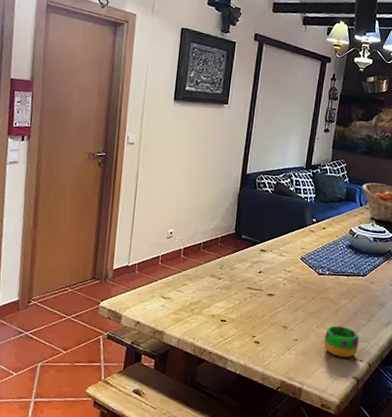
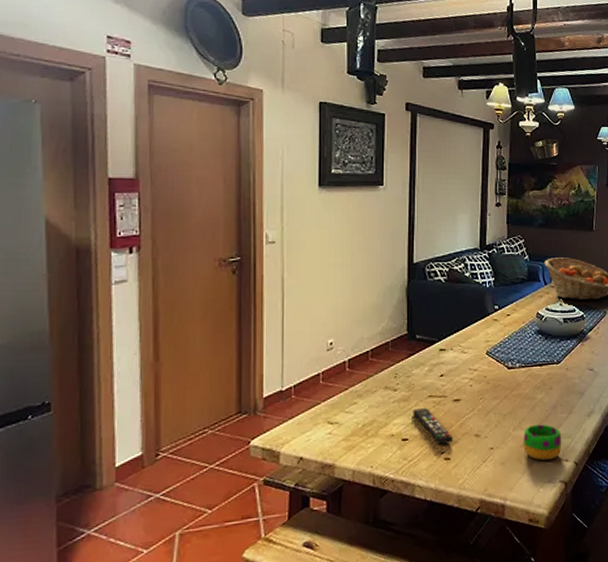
remote control: none [232,297,264,330] -> present [413,408,453,444]

